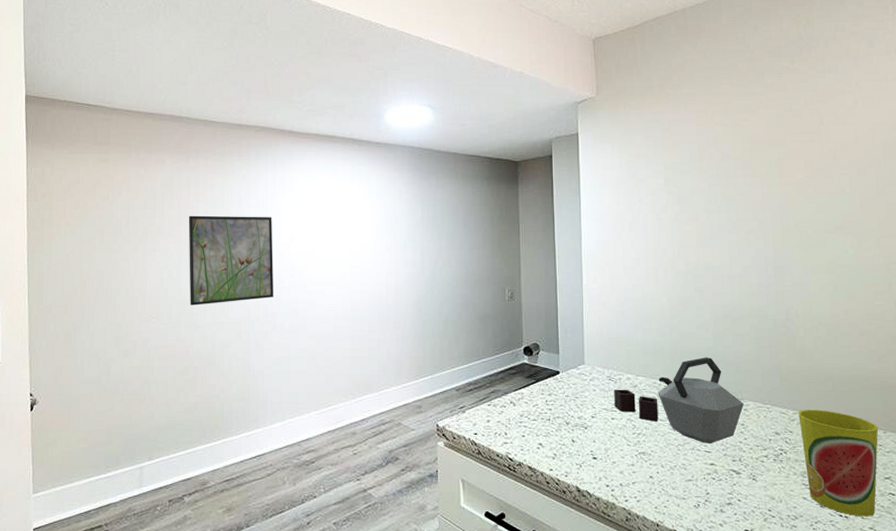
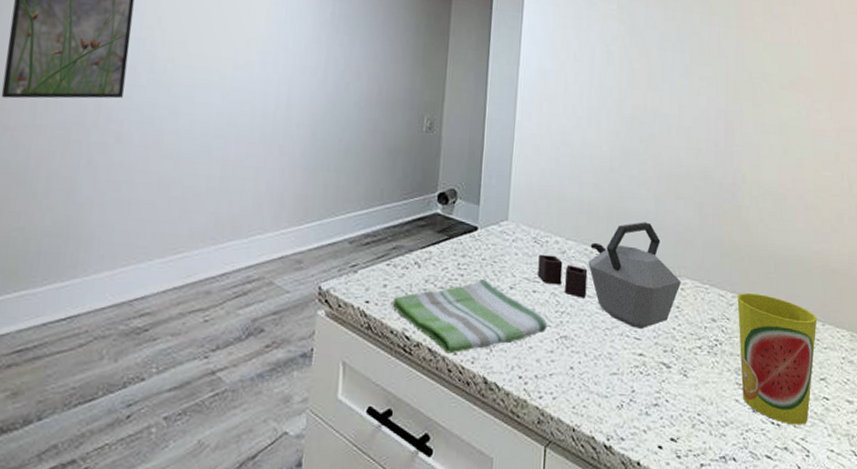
dish towel: none [495,412,627,470] -> present [392,279,548,354]

